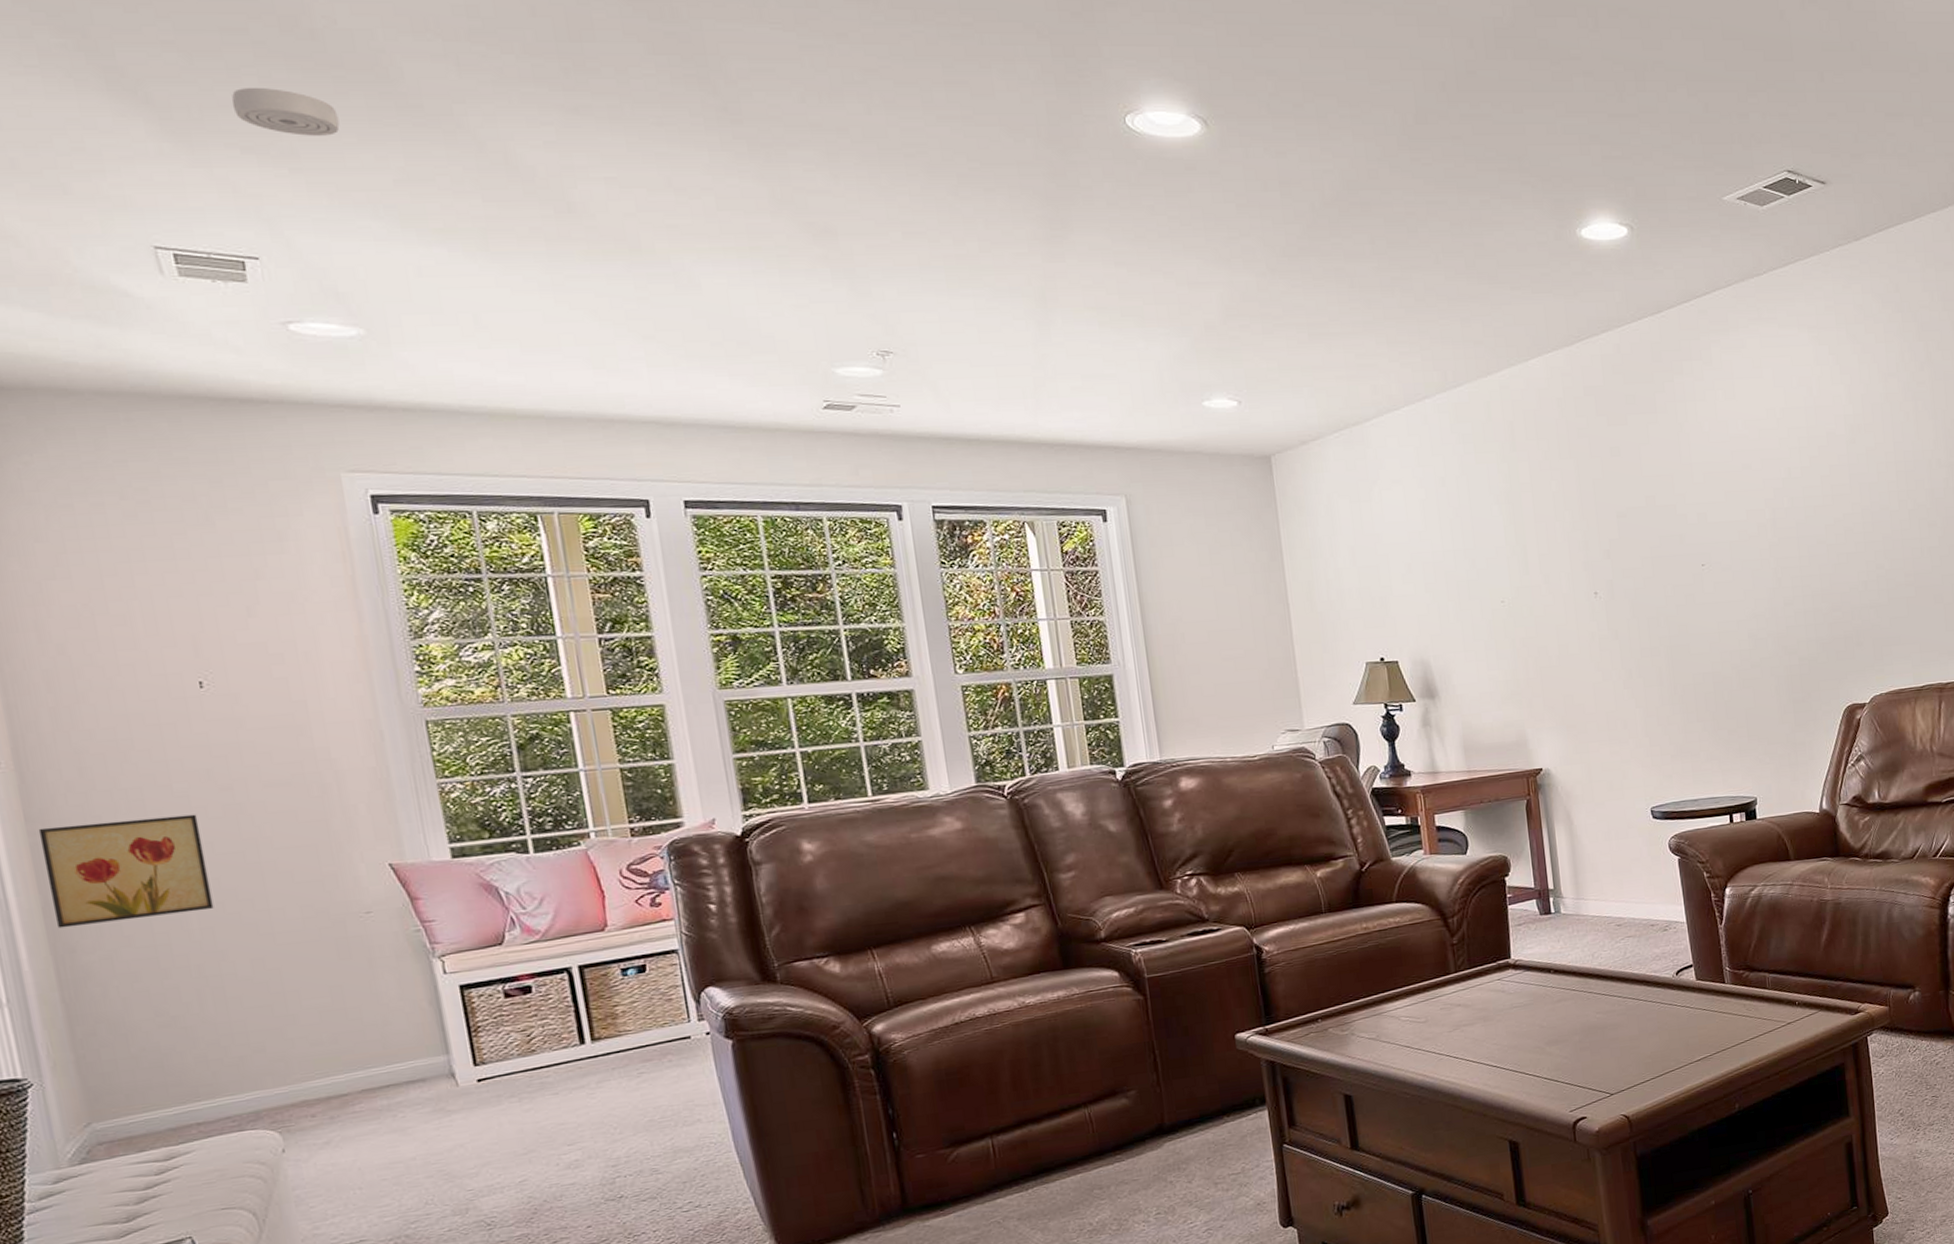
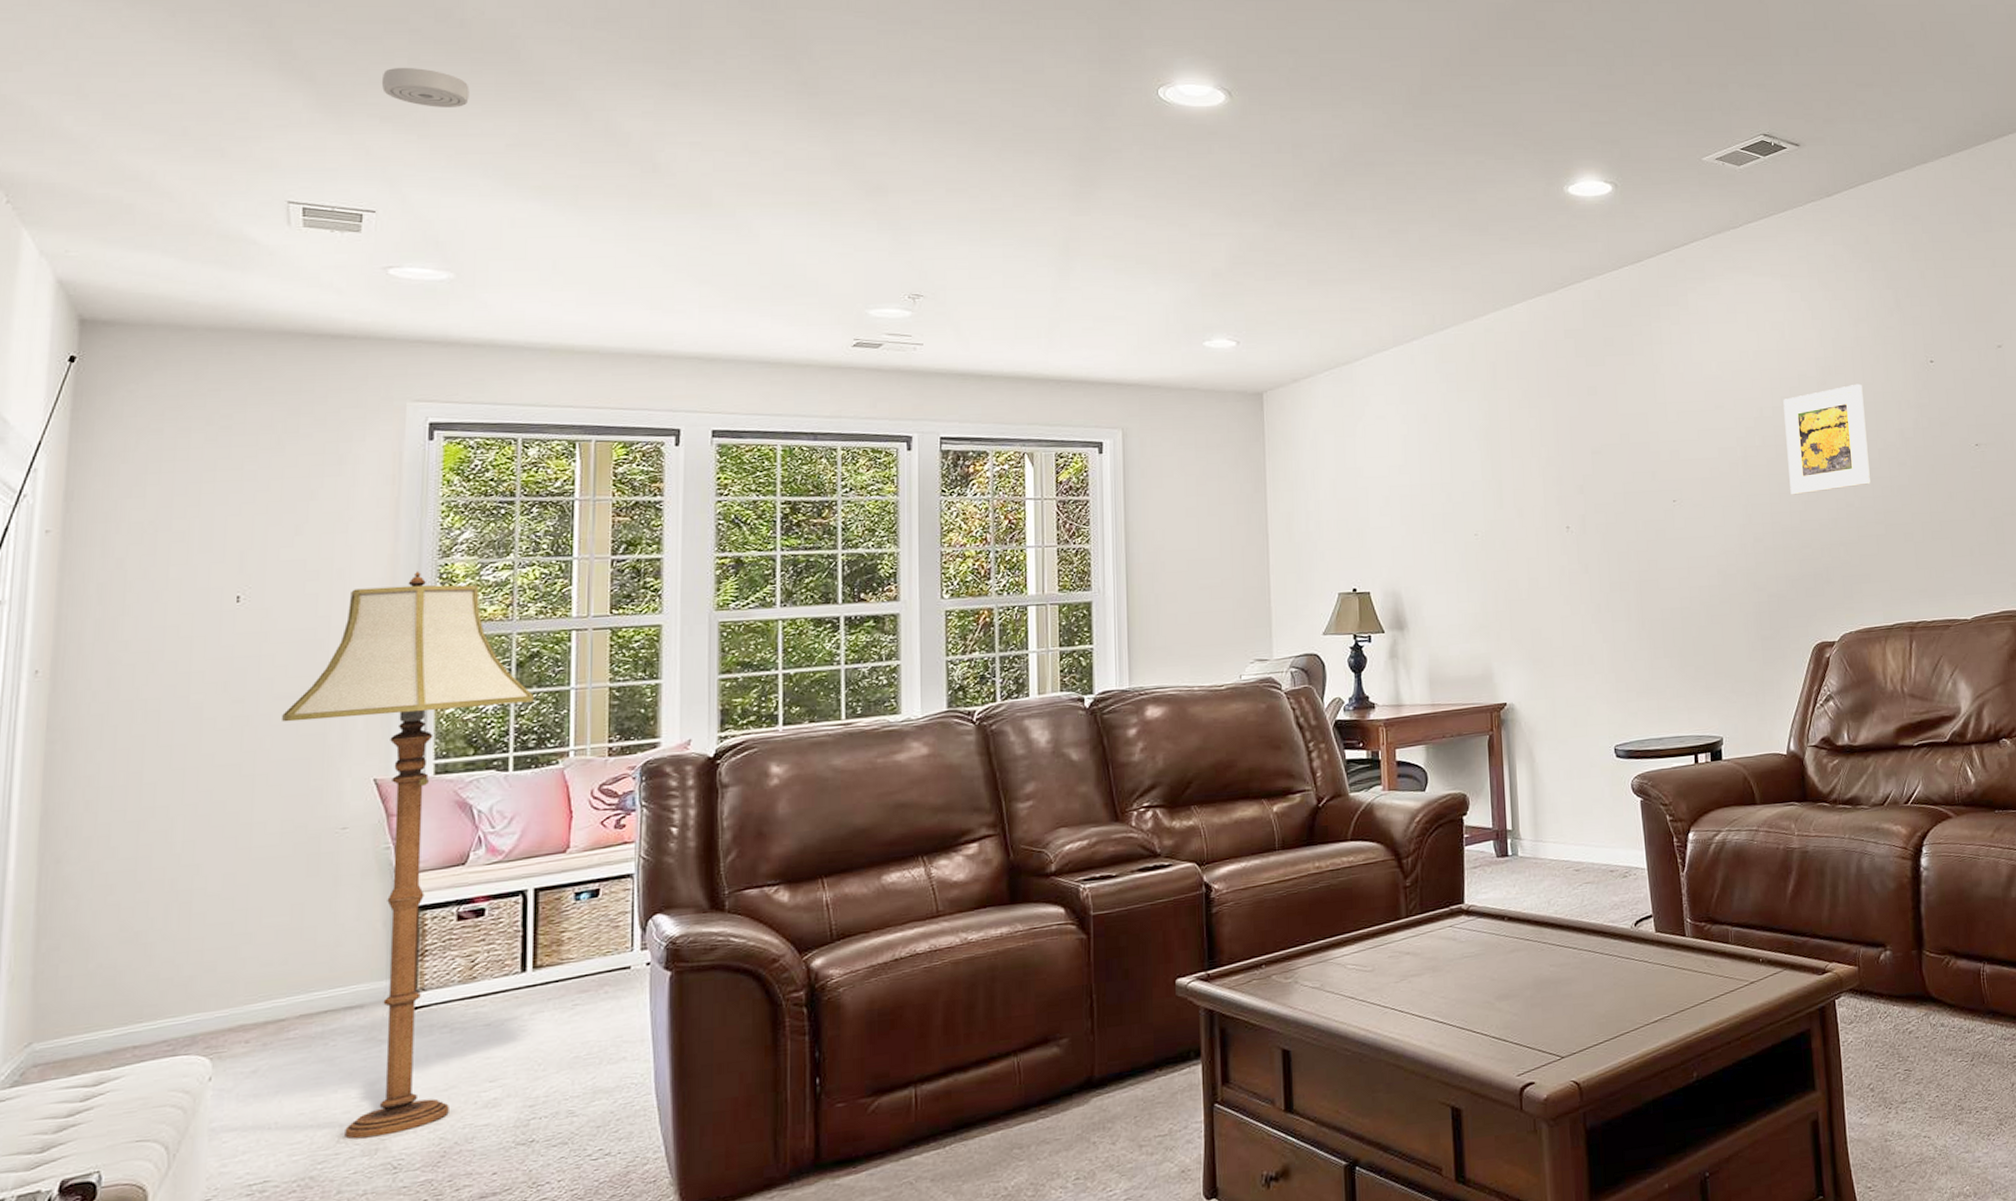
wall art: present [38,814,214,929] -> none [49,725,206,838]
floor lamp: none [277,652,544,1201] -> present [282,571,535,1140]
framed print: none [1812,442,1901,558] -> present [1783,383,1871,495]

